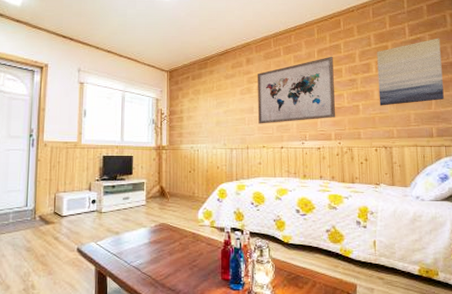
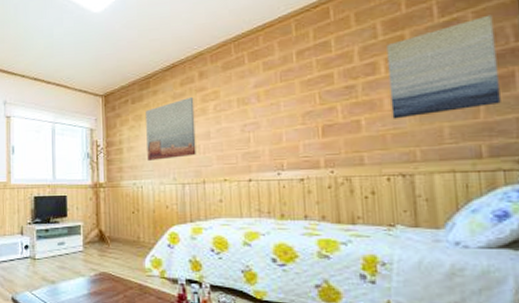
wall art: none [203,78,242,128] -> present [146,96,196,161]
wall art: present [258,56,335,124] -> none [214,57,325,152]

